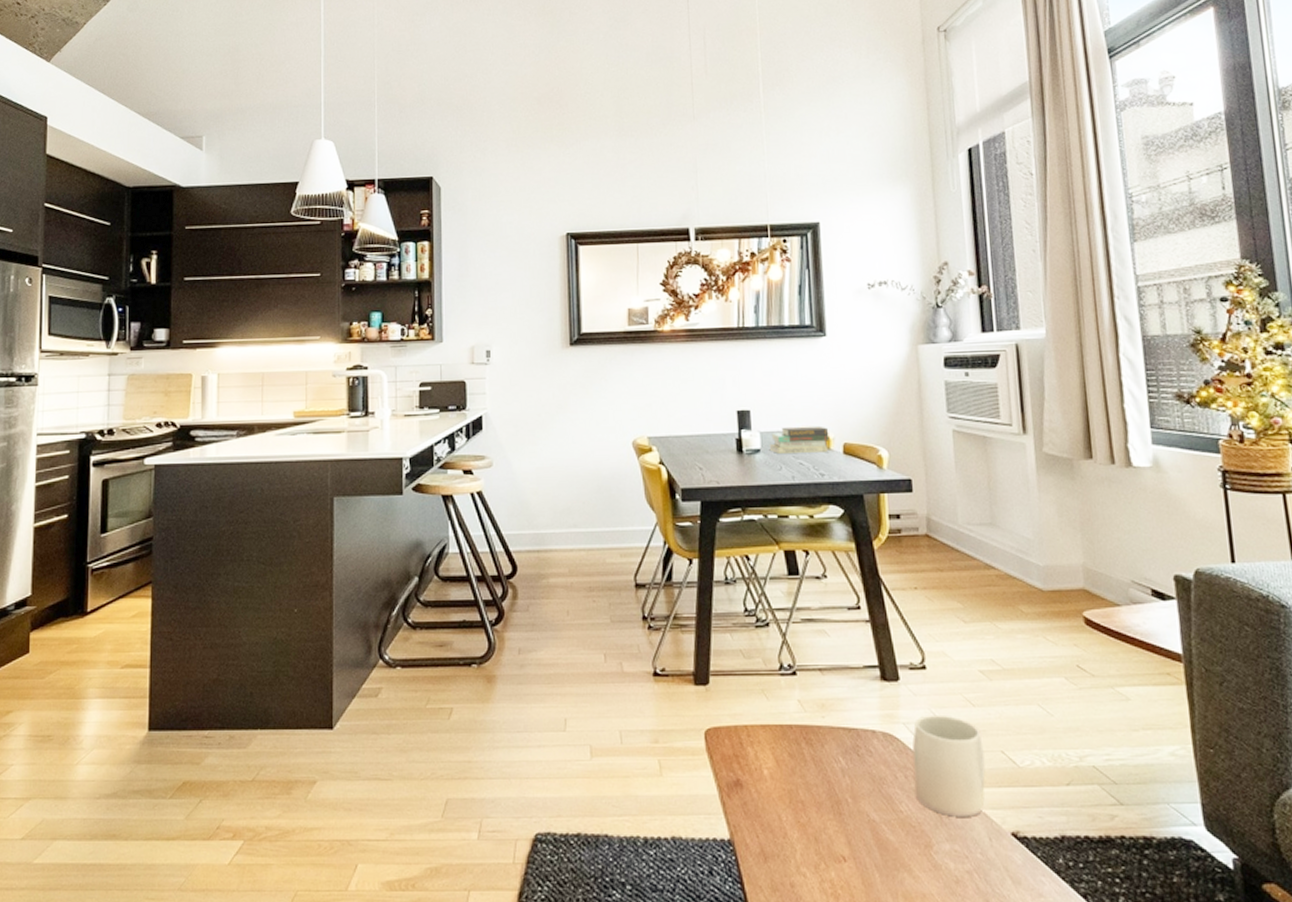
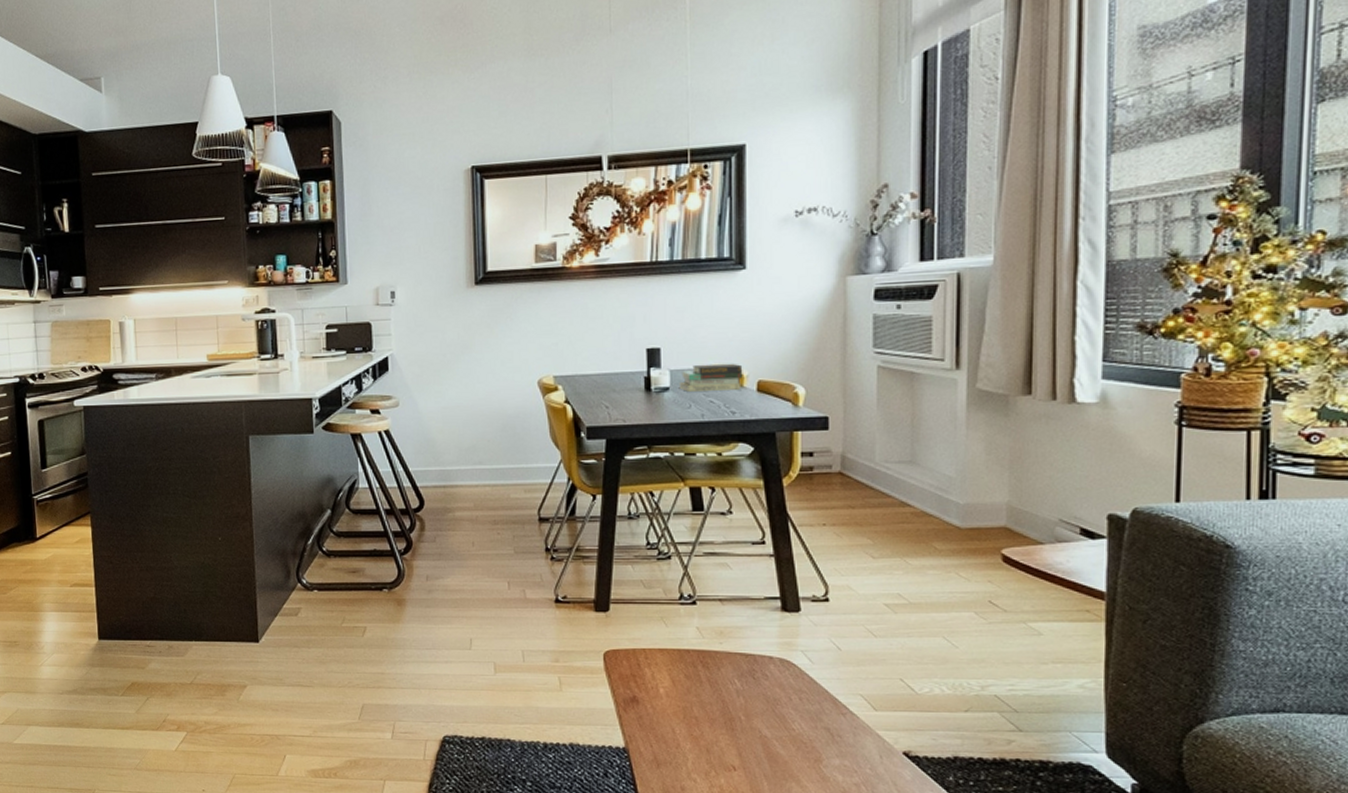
mug: present [912,714,986,817] -> none [808,644,882,737]

